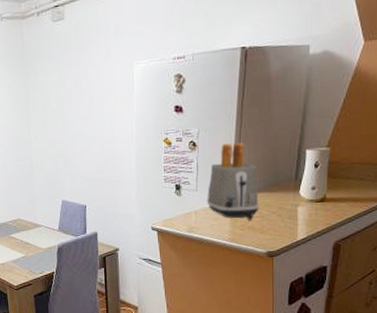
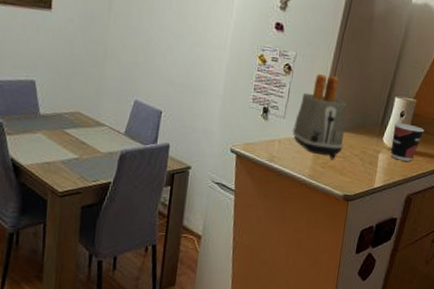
cup: none [309,173,344,210] -> present [391,122,425,161]

